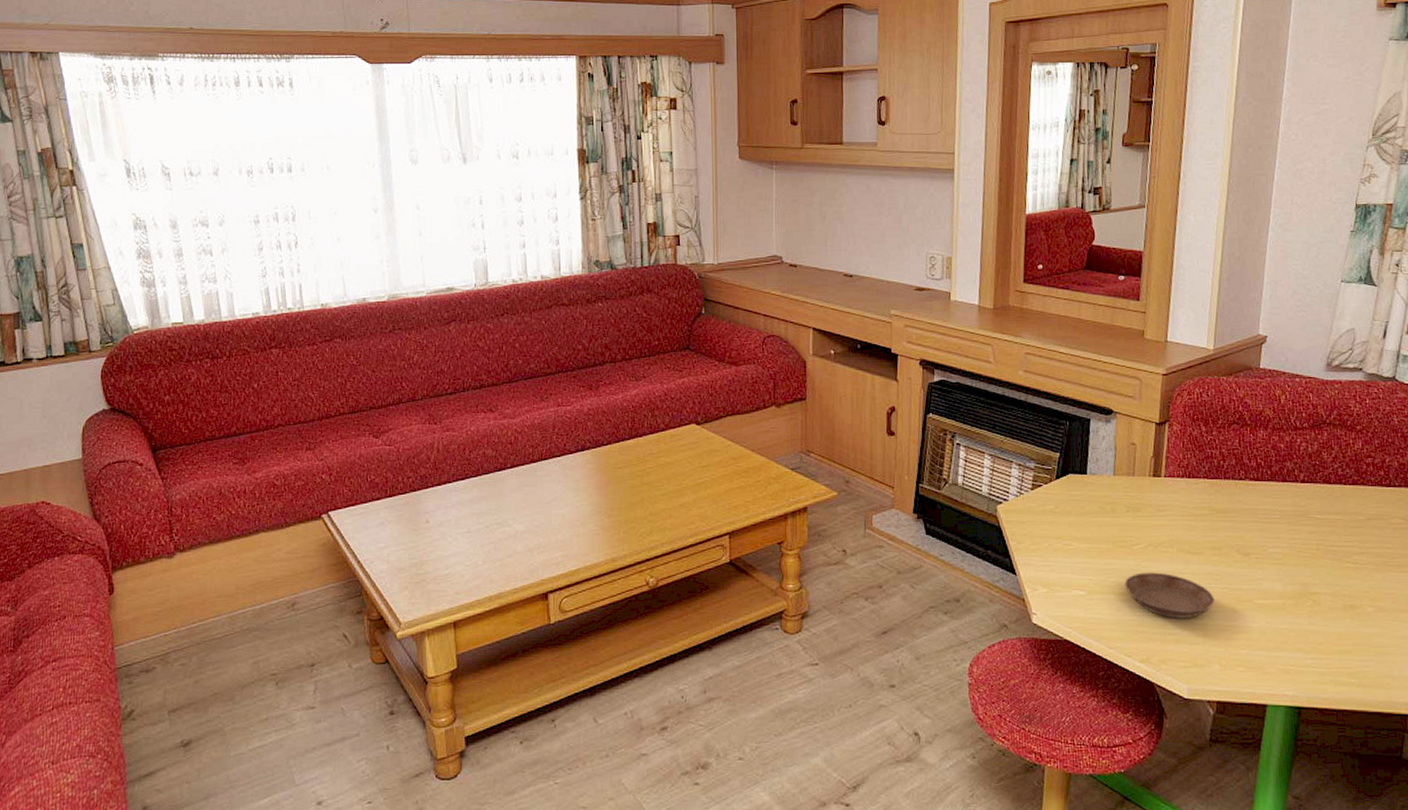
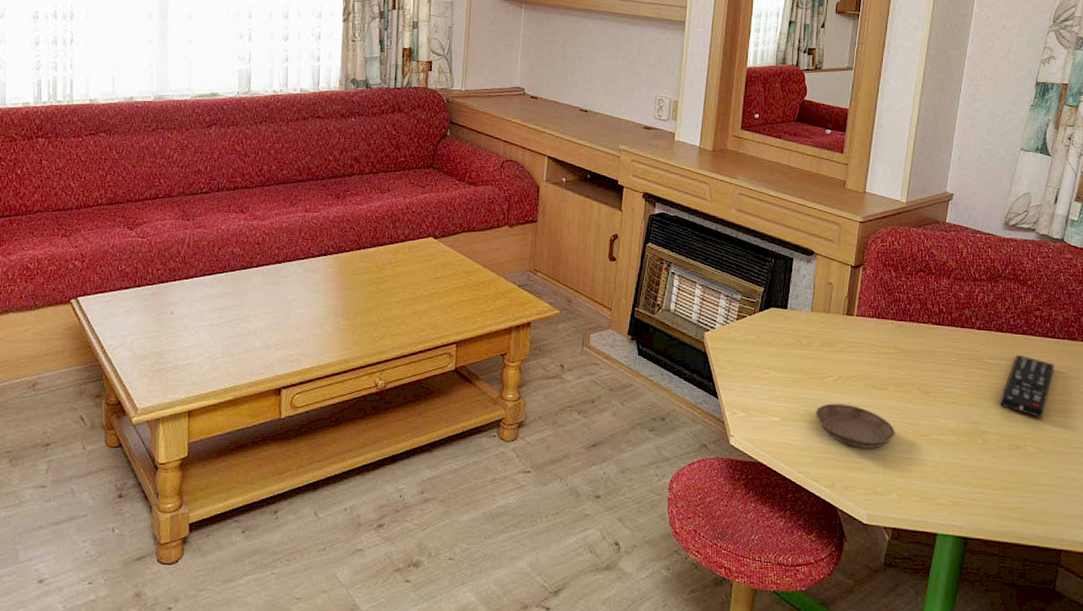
remote control: none [1331,507,1391,574] -> present [1000,354,1054,418]

